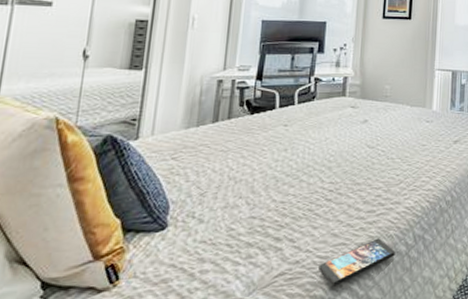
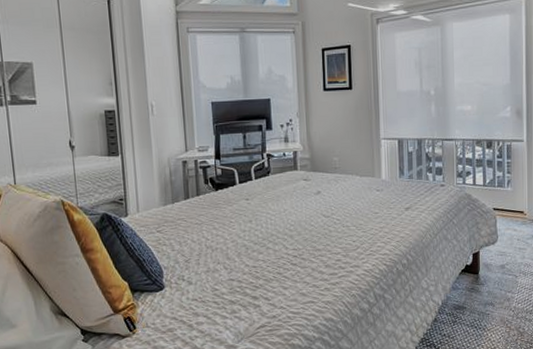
smartphone: present [318,238,395,286] -> none [293,297,359,337]

